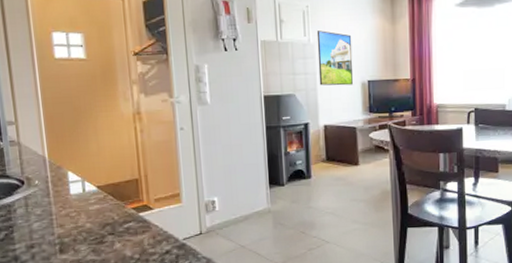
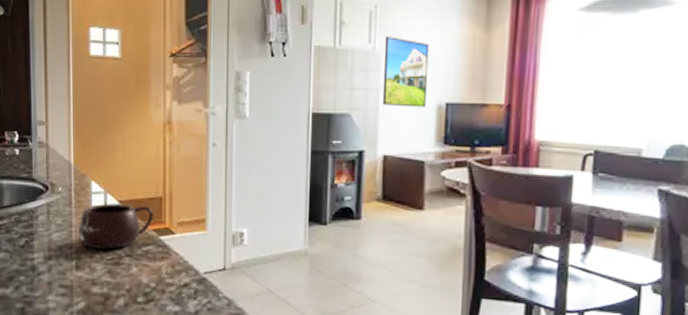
mug: none [58,188,132,232] -> present [78,203,153,249]

